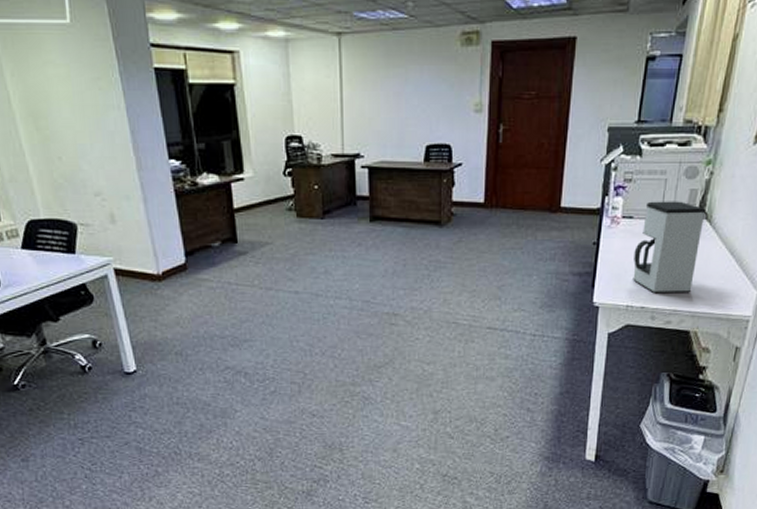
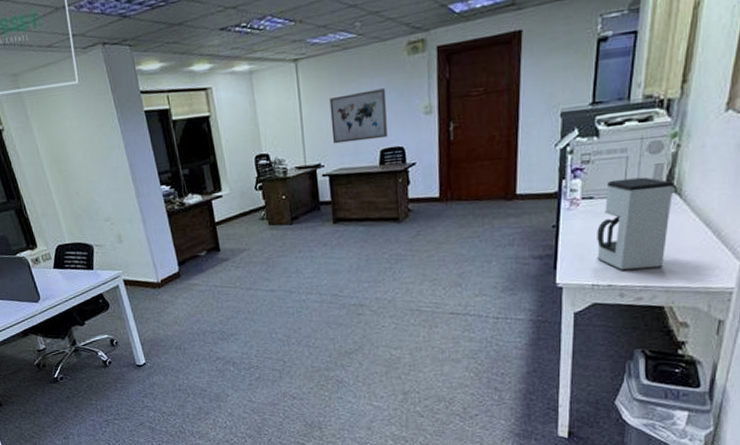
wall art: none [374,79,436,133] -> present [329,88,387,144]

